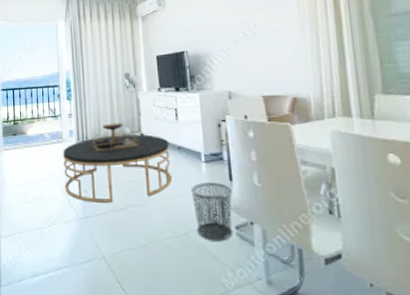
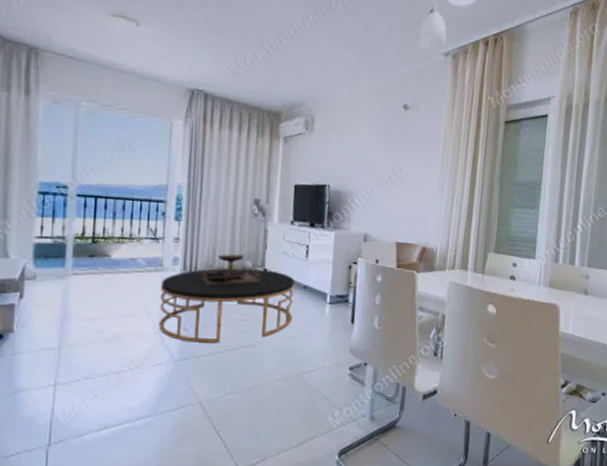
waste bin: present [191,183,233,241] -> none [310,324,352,382]

